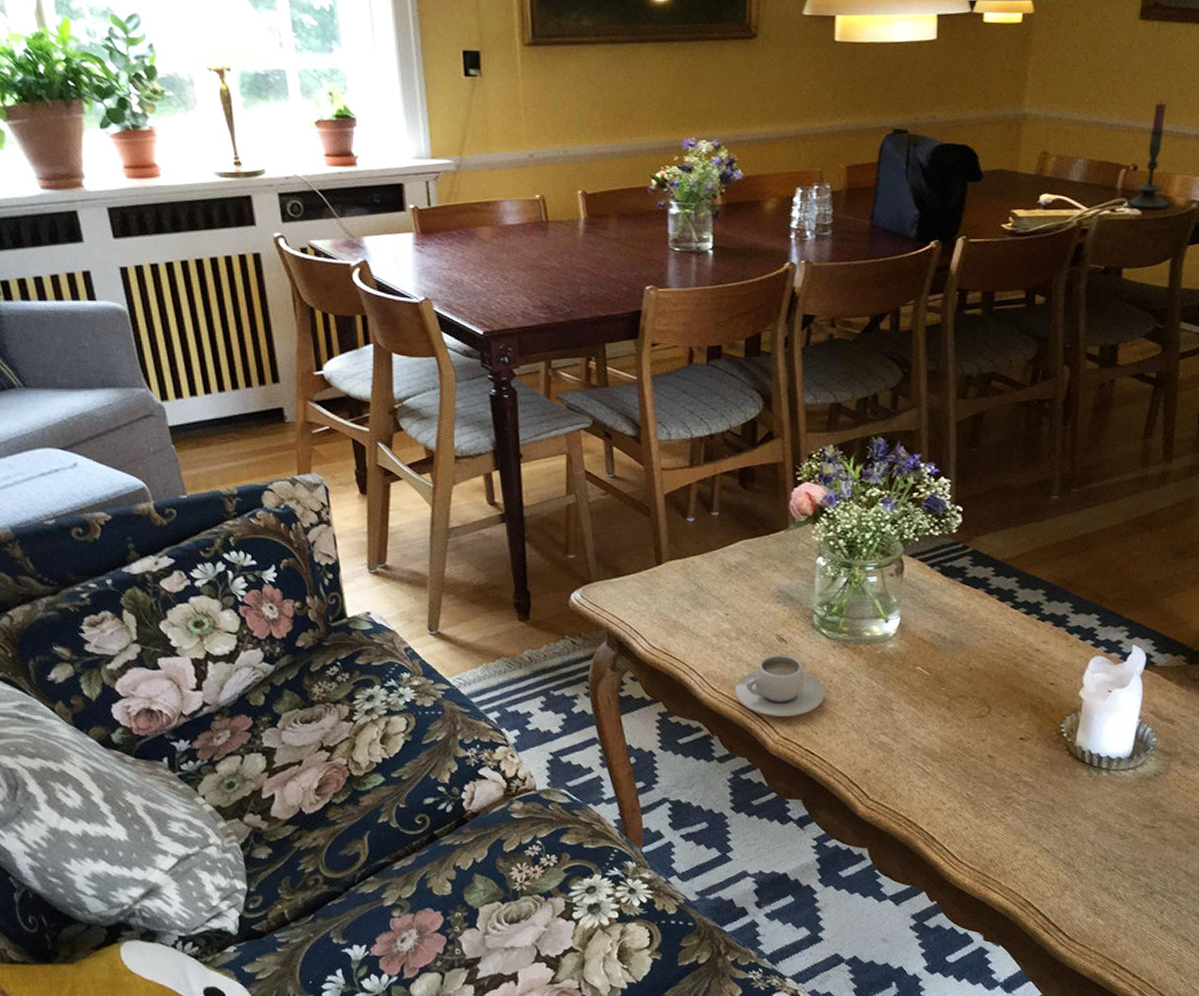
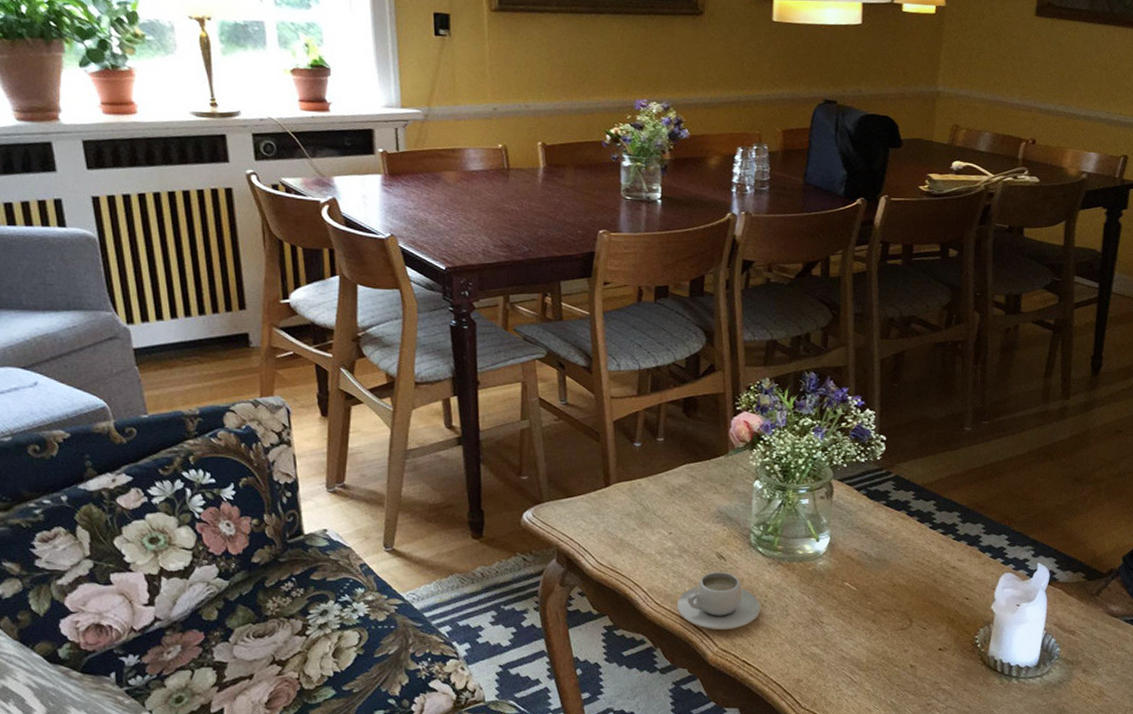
candle: present [1125,99,1168,211] -> none [1025,84,1062,180]

